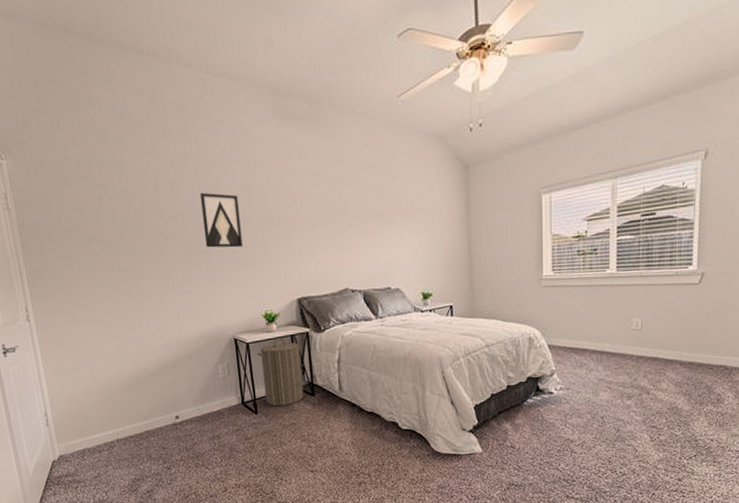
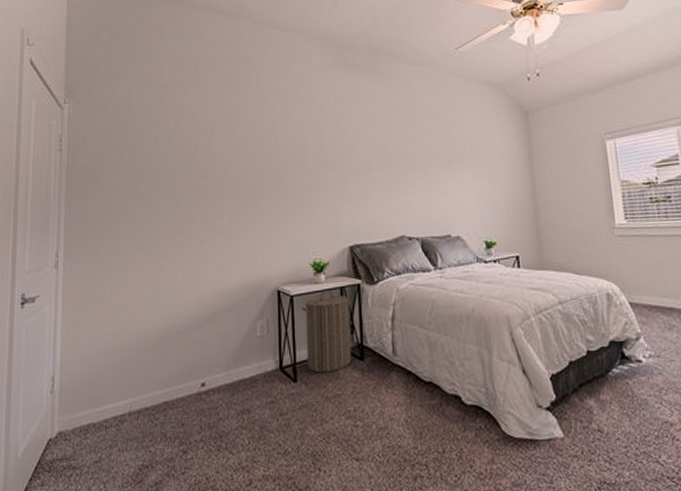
wall art: present [199,192,243,248] -> none [255,135,295,192]

